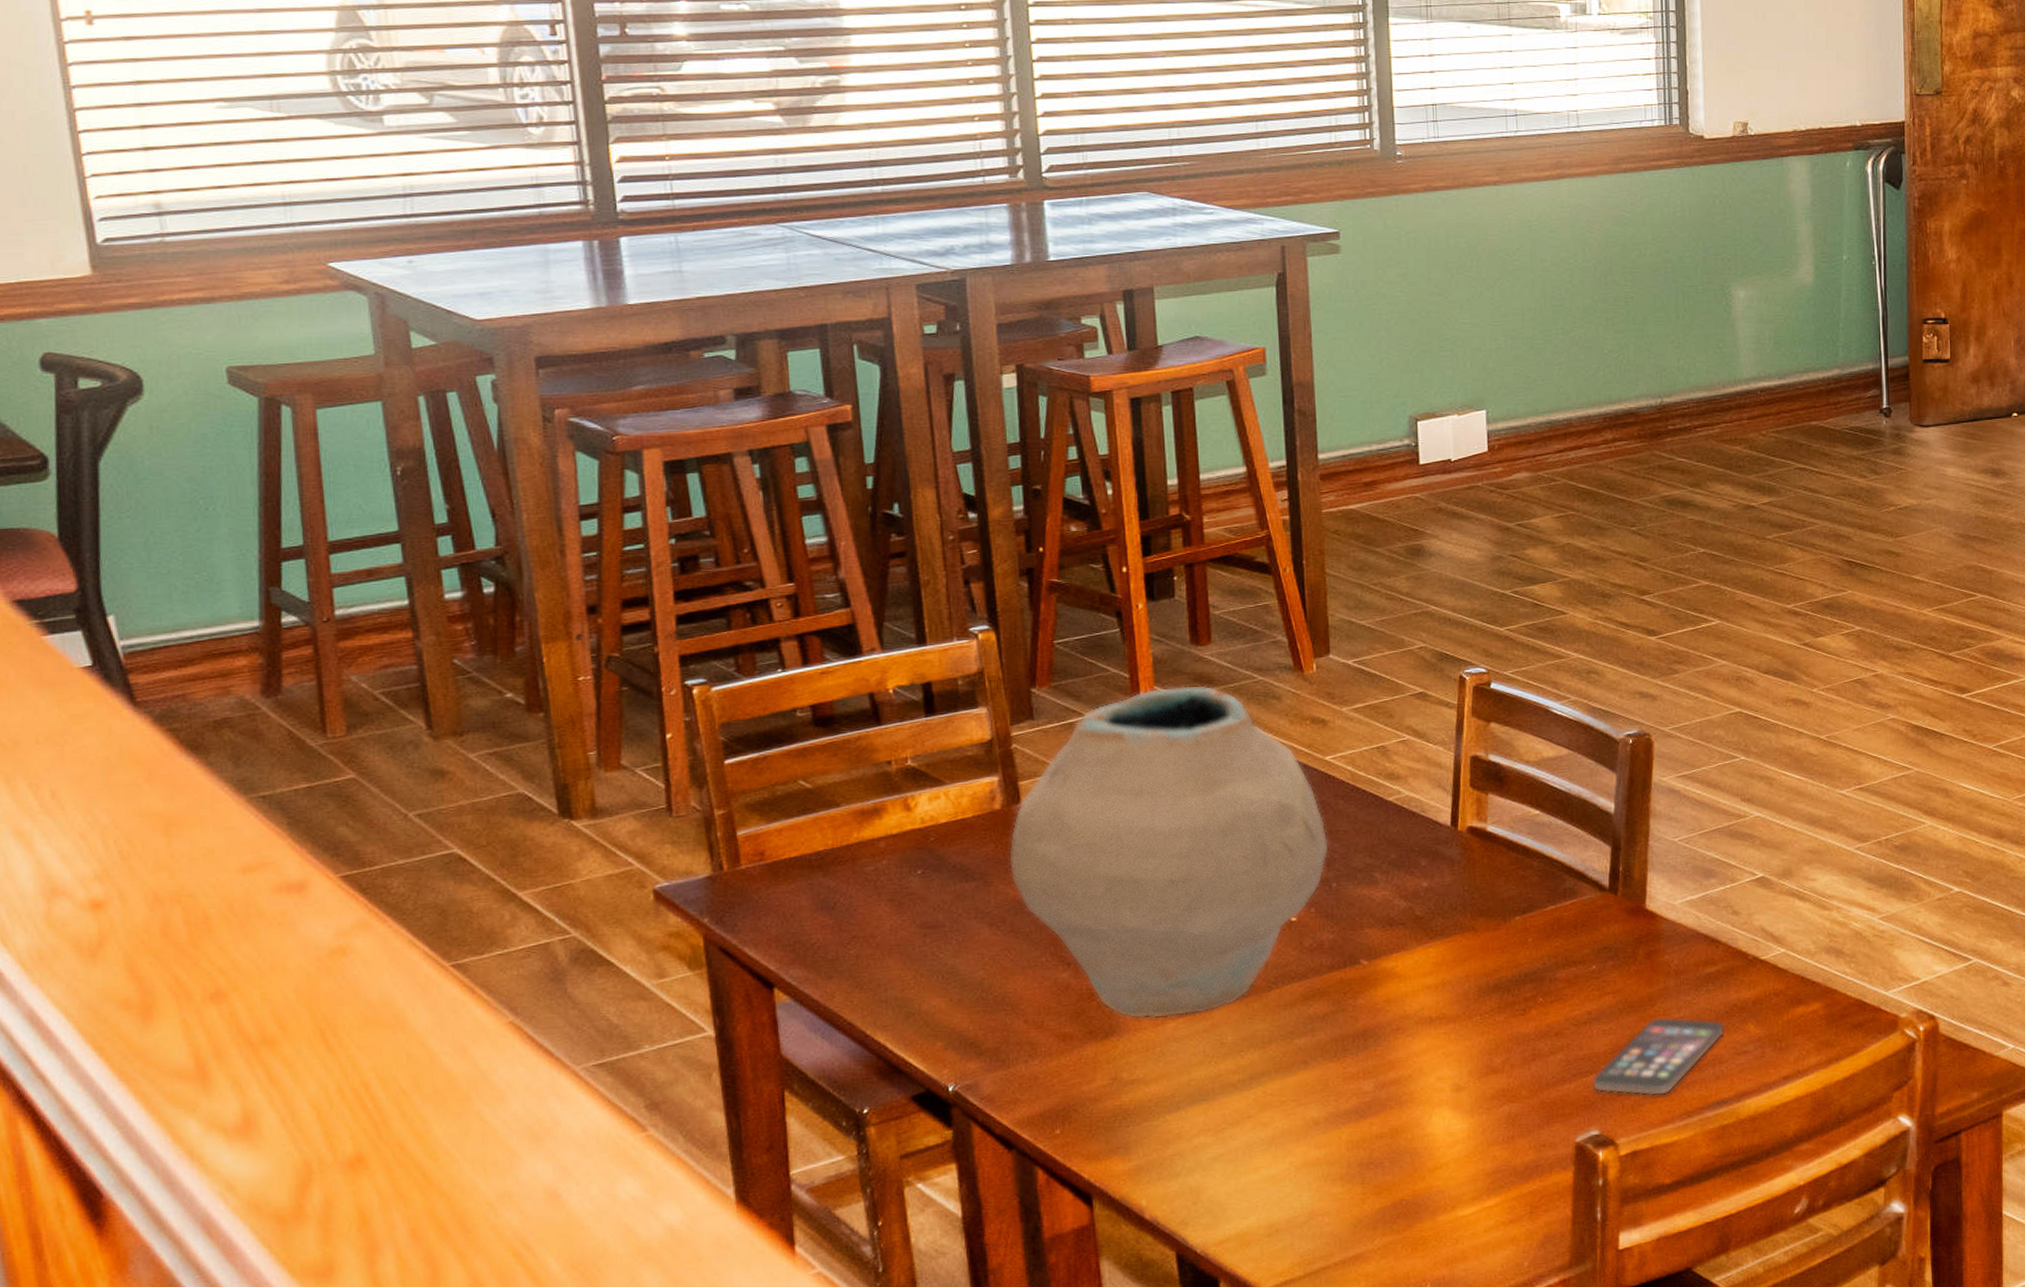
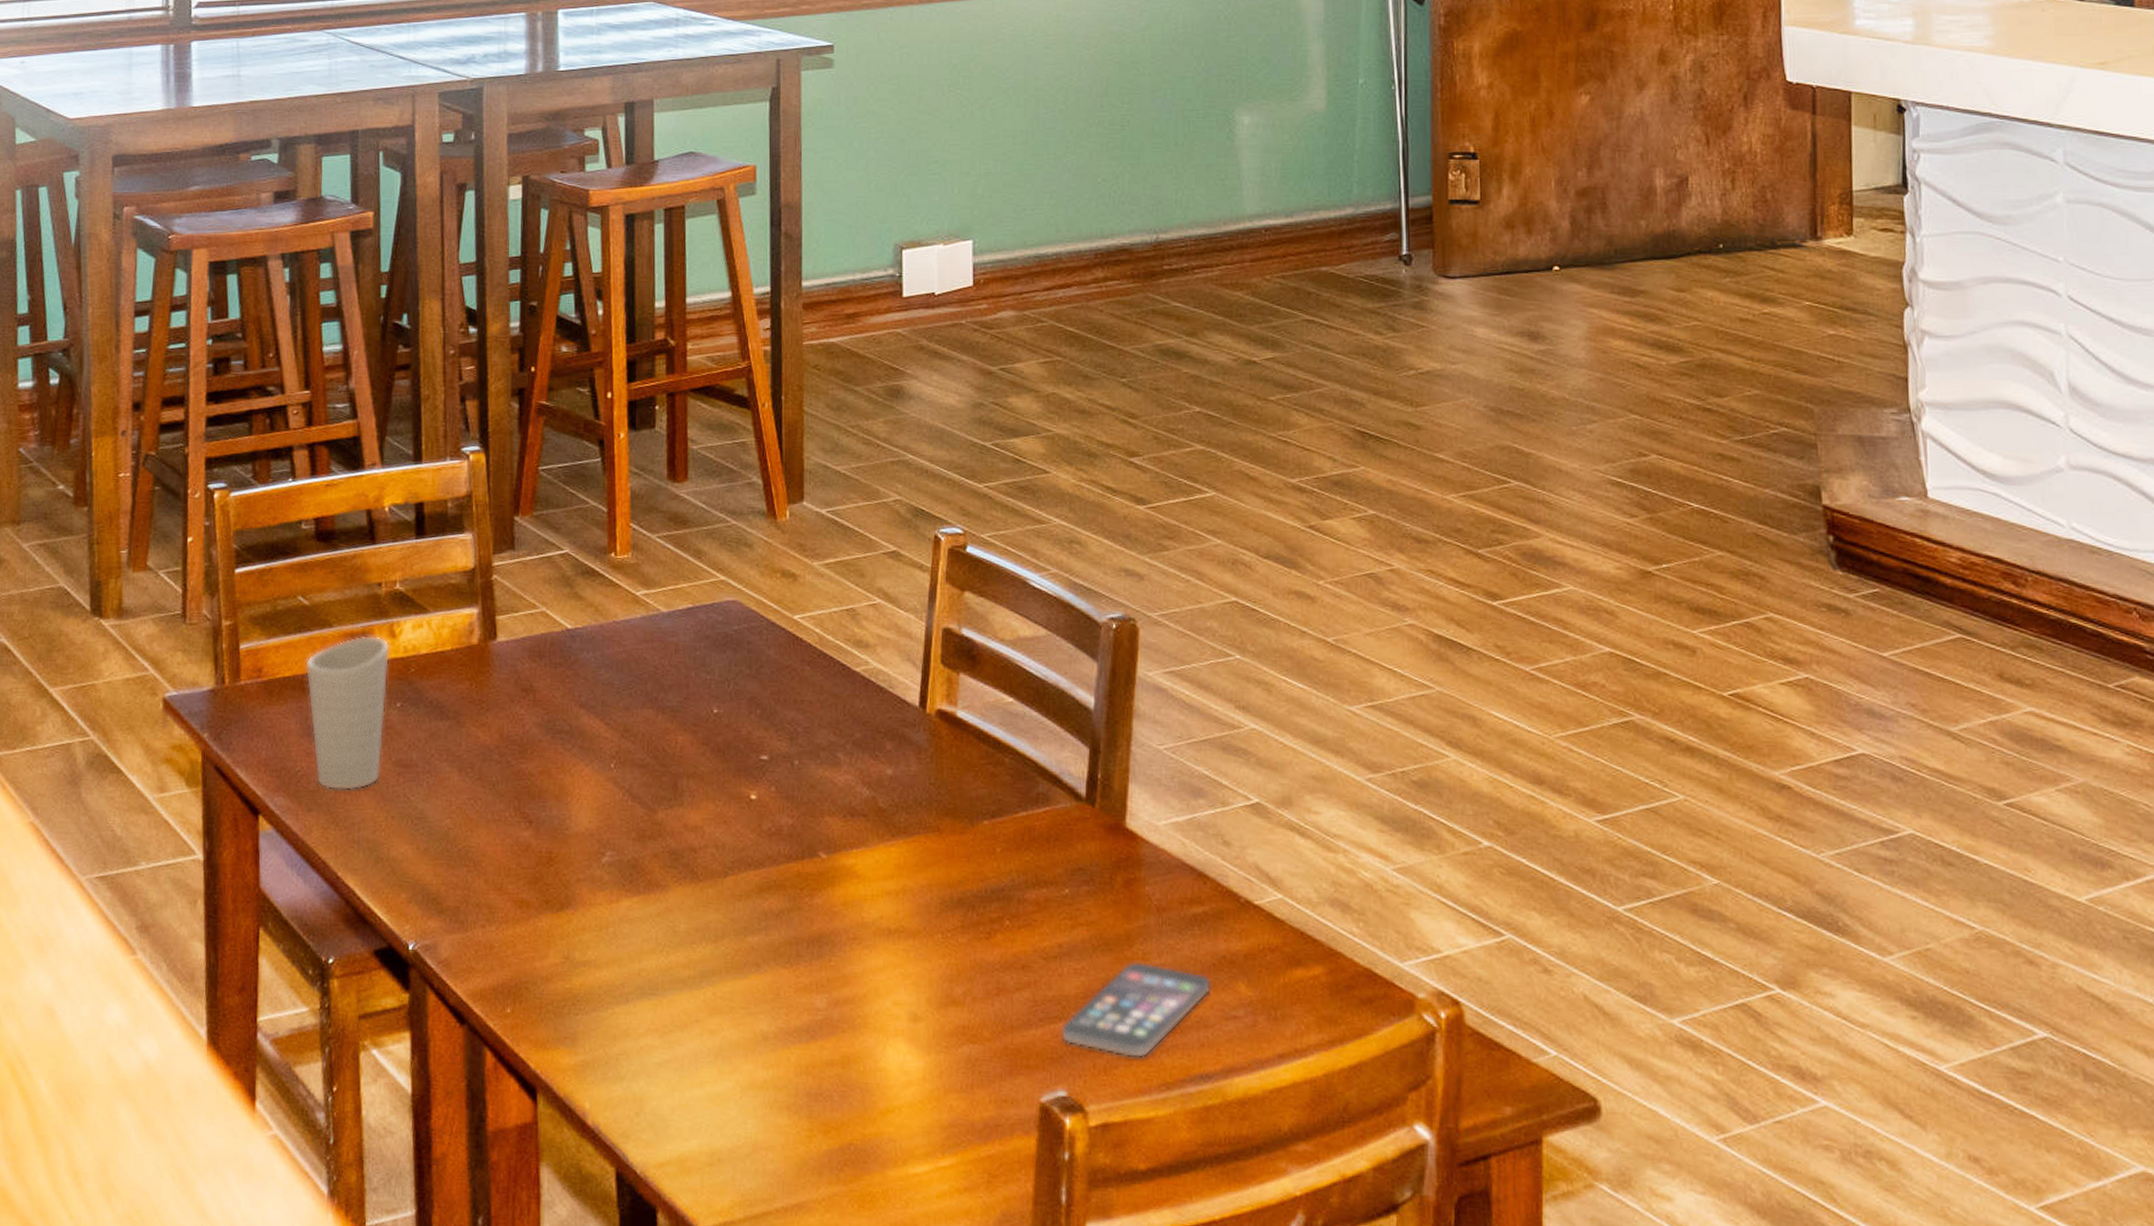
cup: none [813,810,906,957] -> present [305,635,390,791]
vase: present [1008,685,1329,1019] -> none [481,524,793,895]

